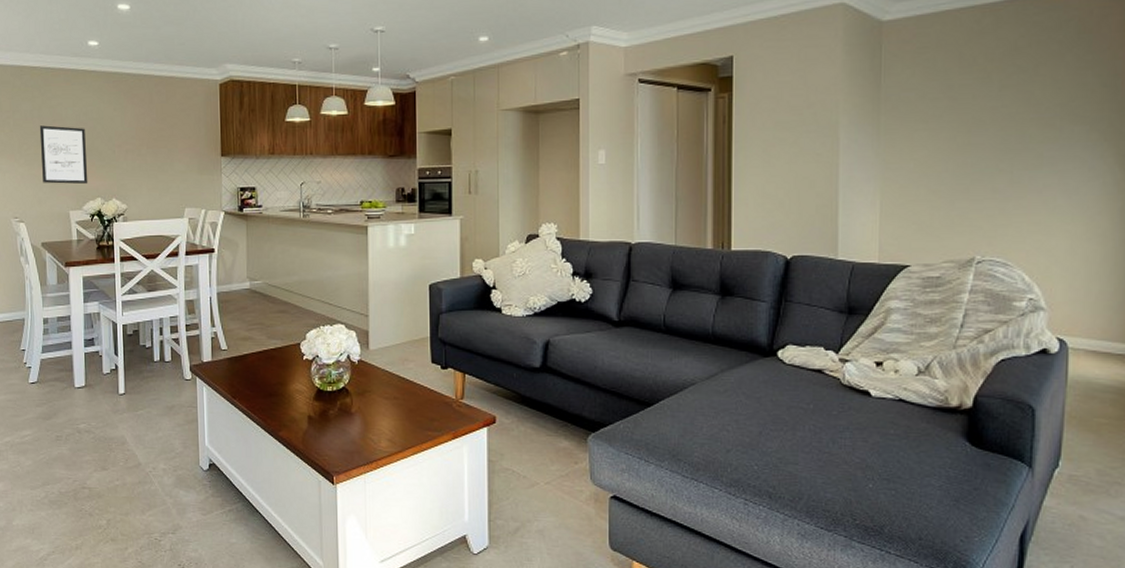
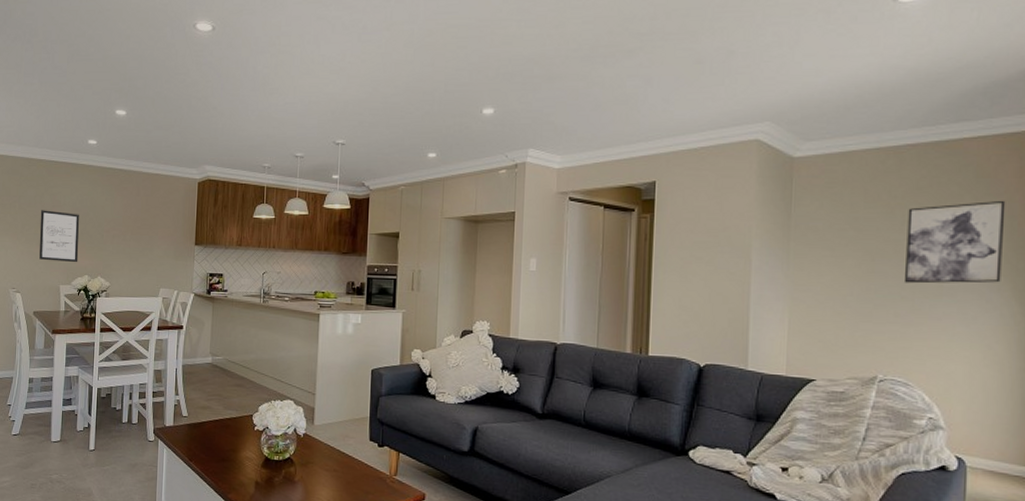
wall art: none [1001,57,1109,155] -> present [903,200,1006,284]

